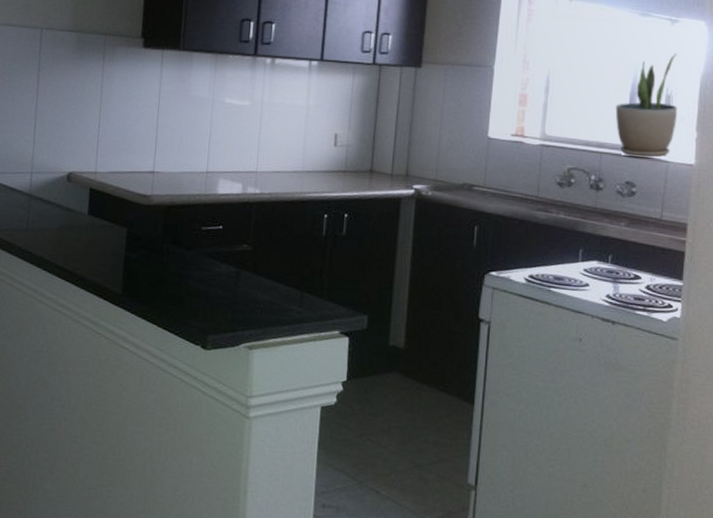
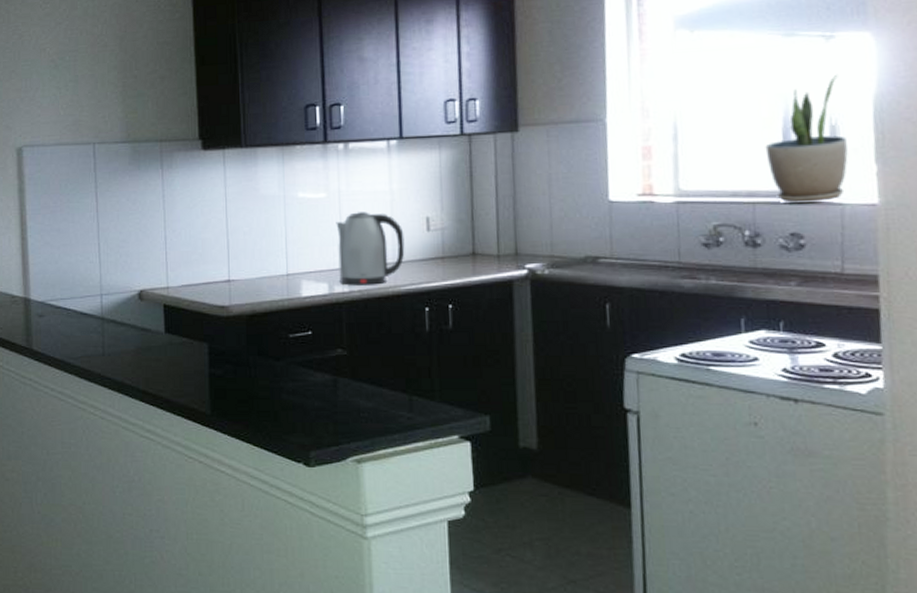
kettle: none [253,122,314,190] -> present [336,212,405,285]

